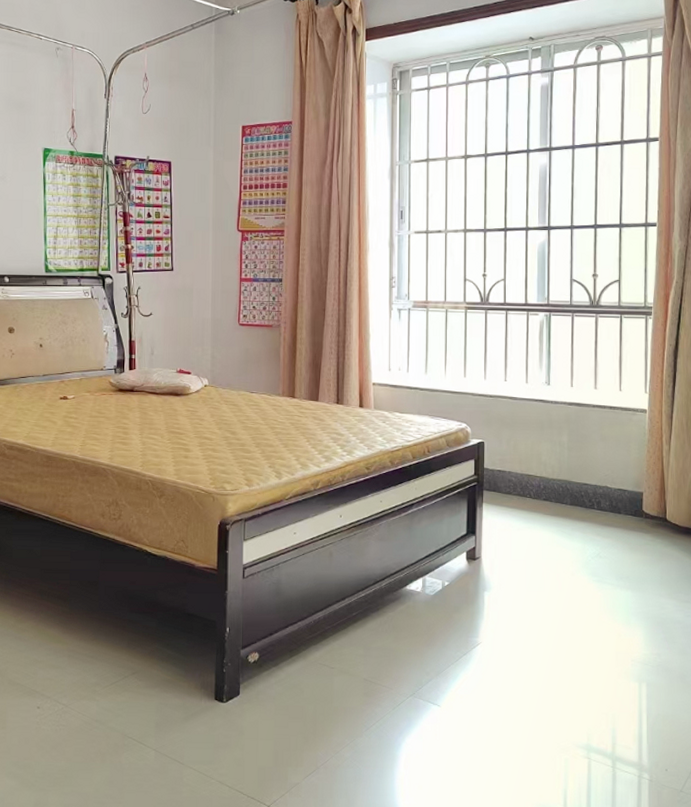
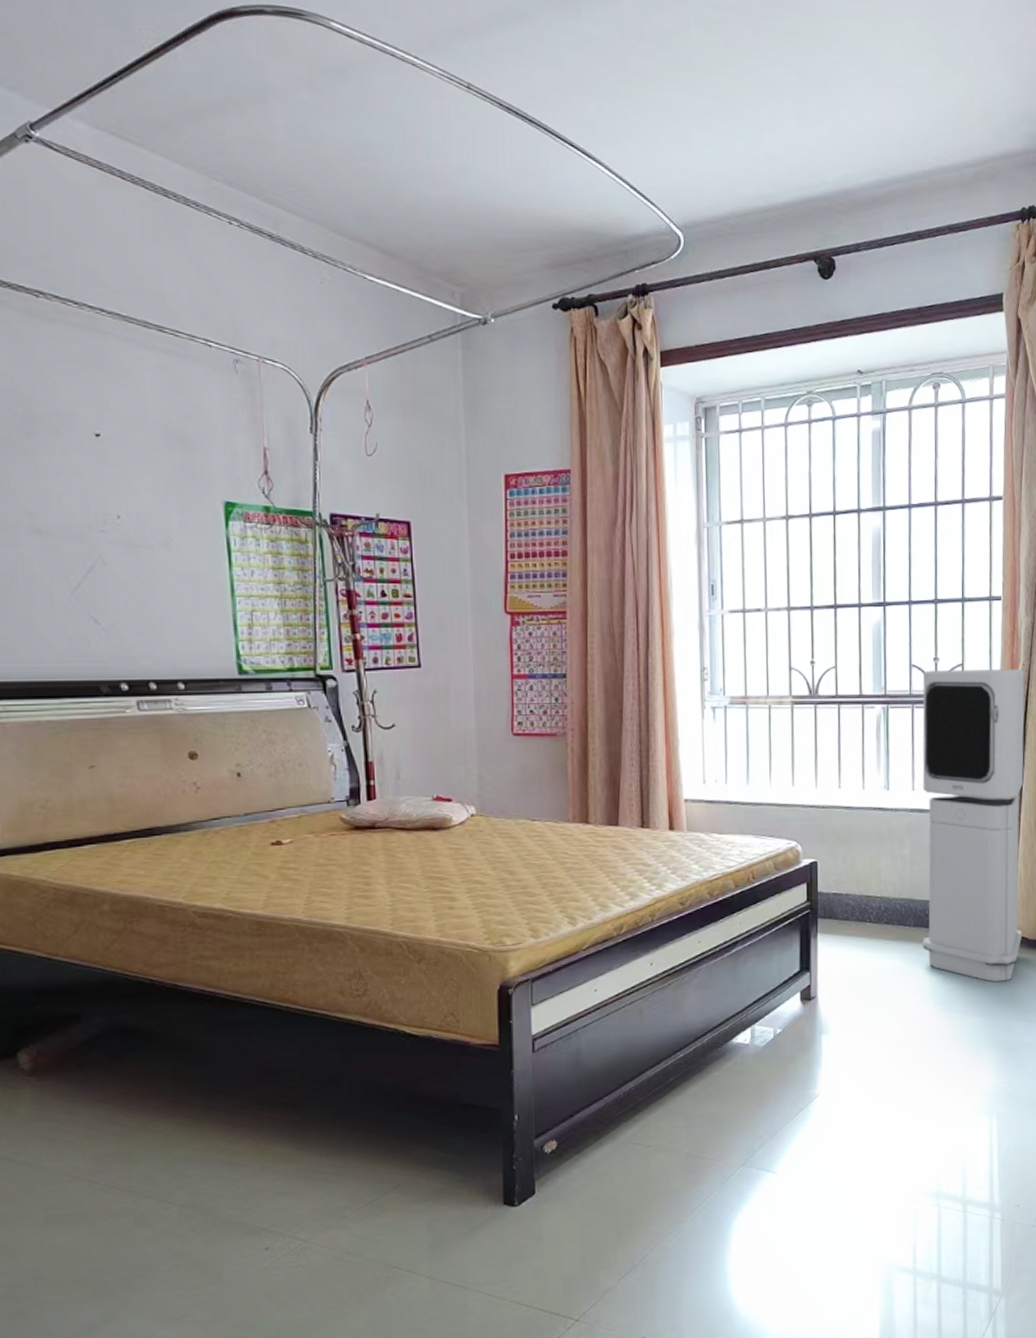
air purifier: none [577,285,678,562] -> present [922,668,1025,983]

